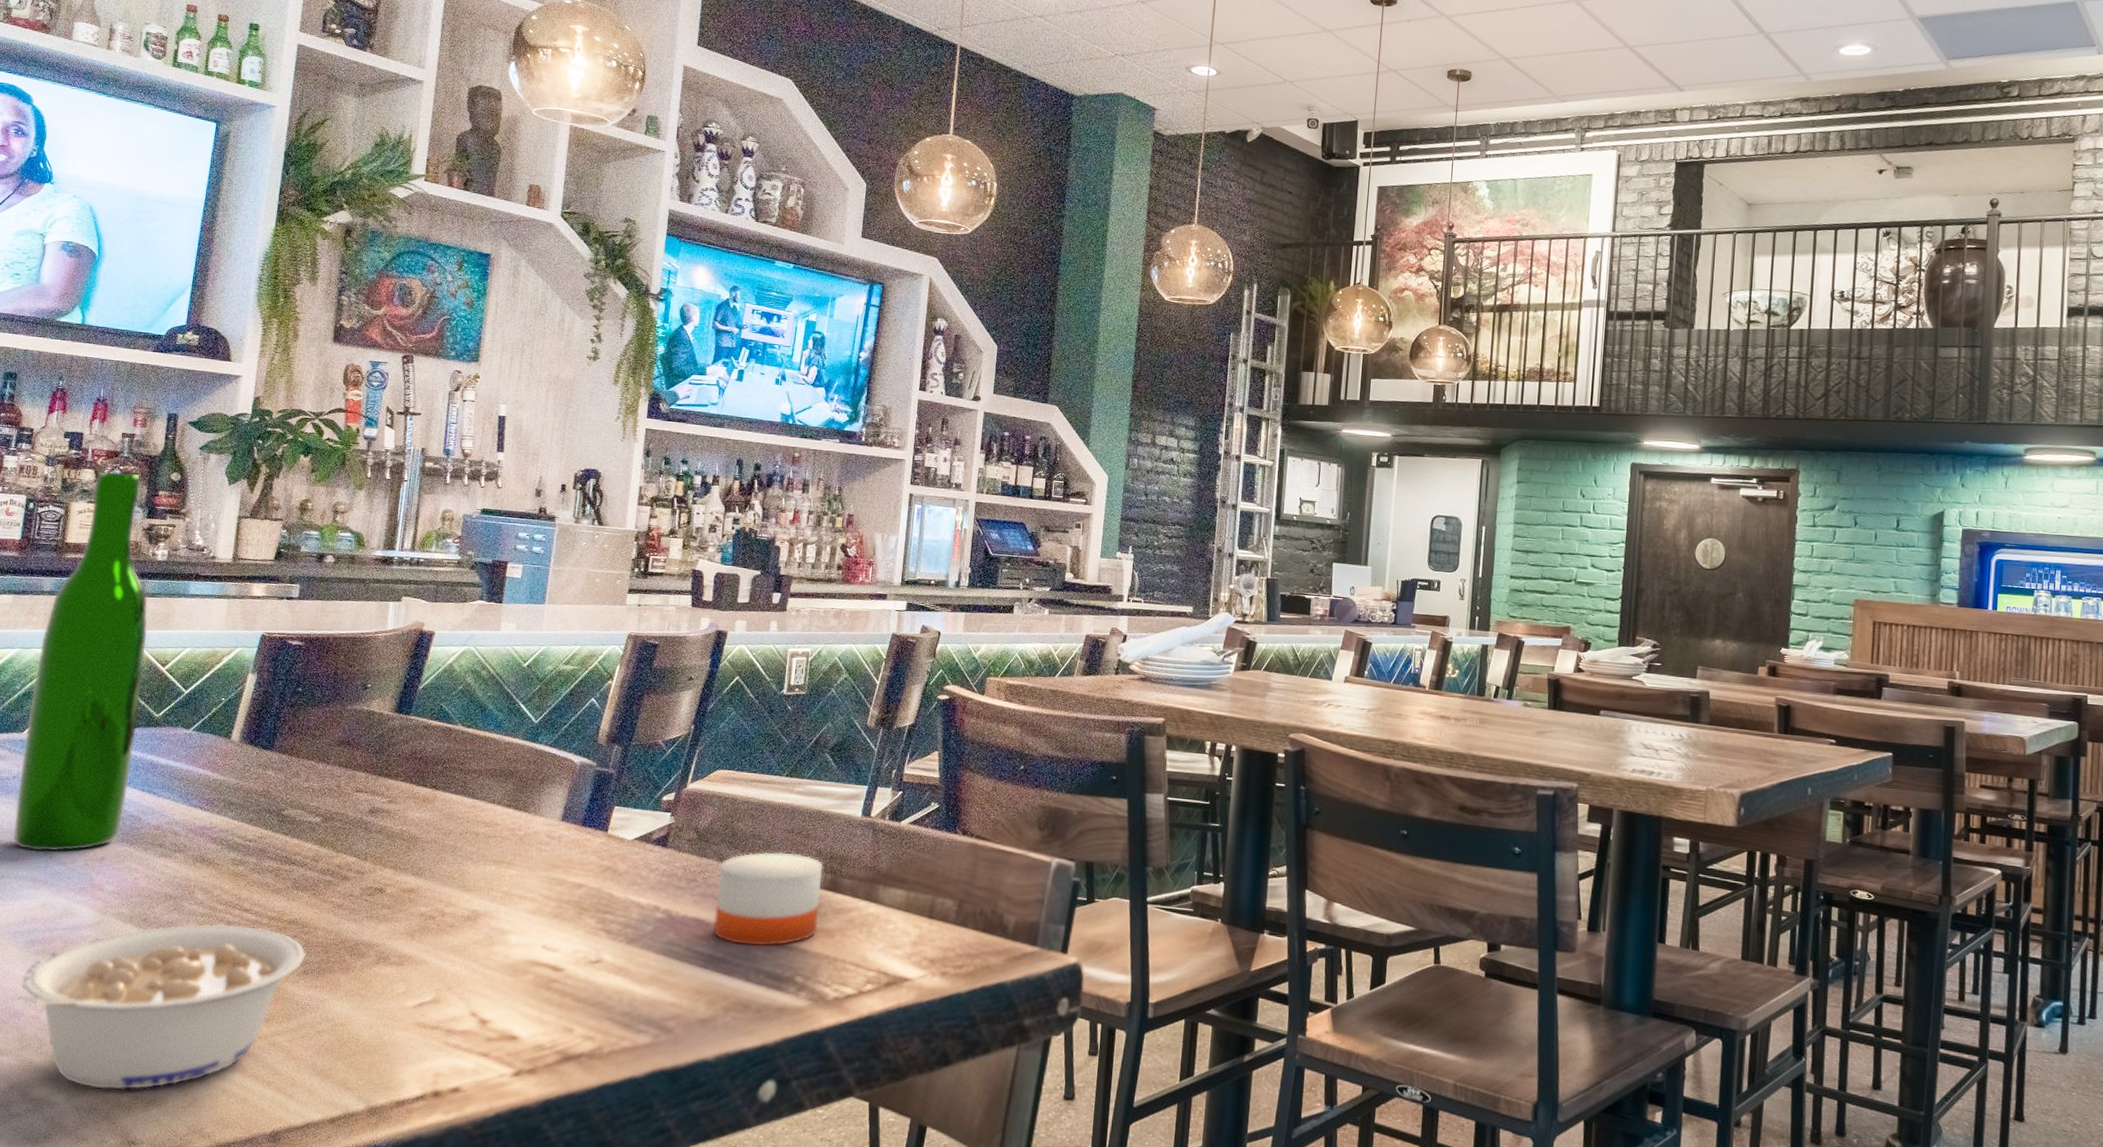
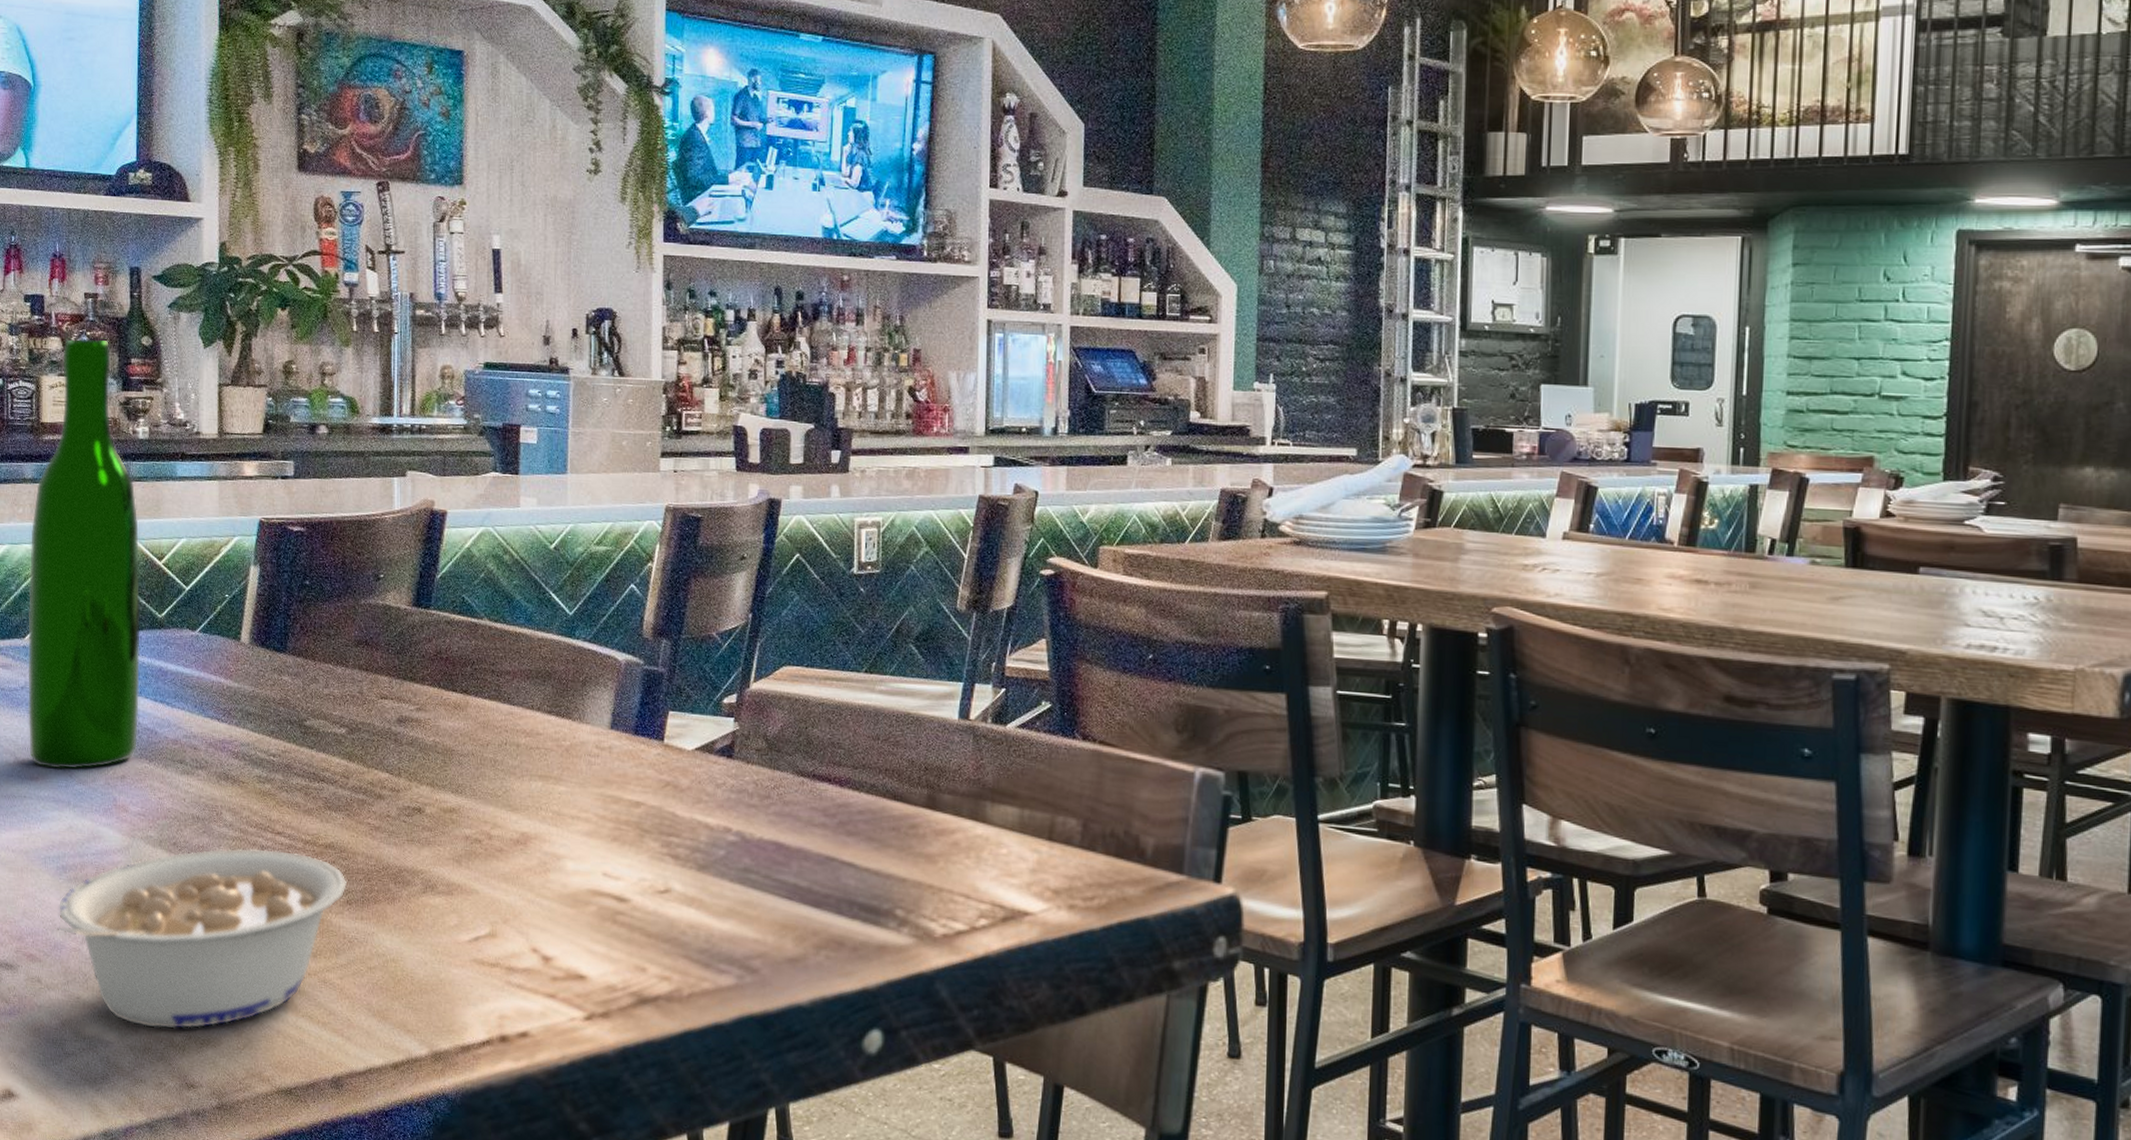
candle: present [713,838,823,946] -> none [794,746,918,874]

